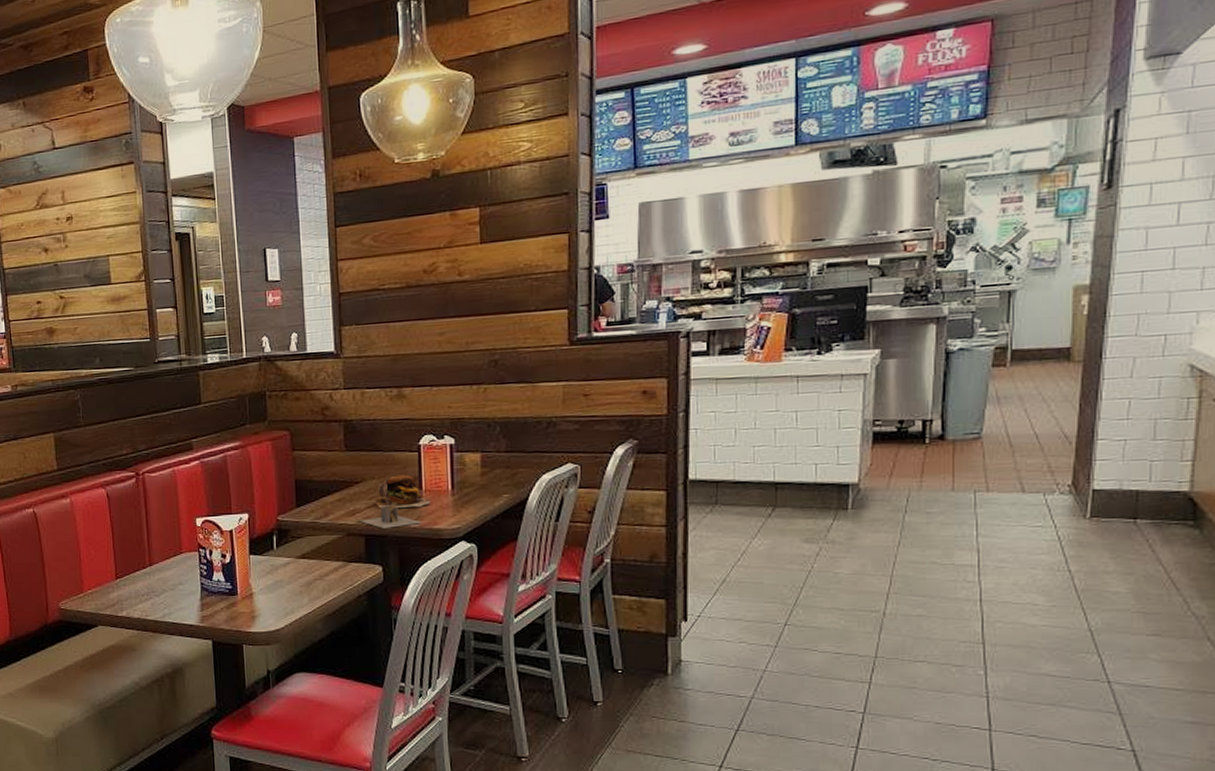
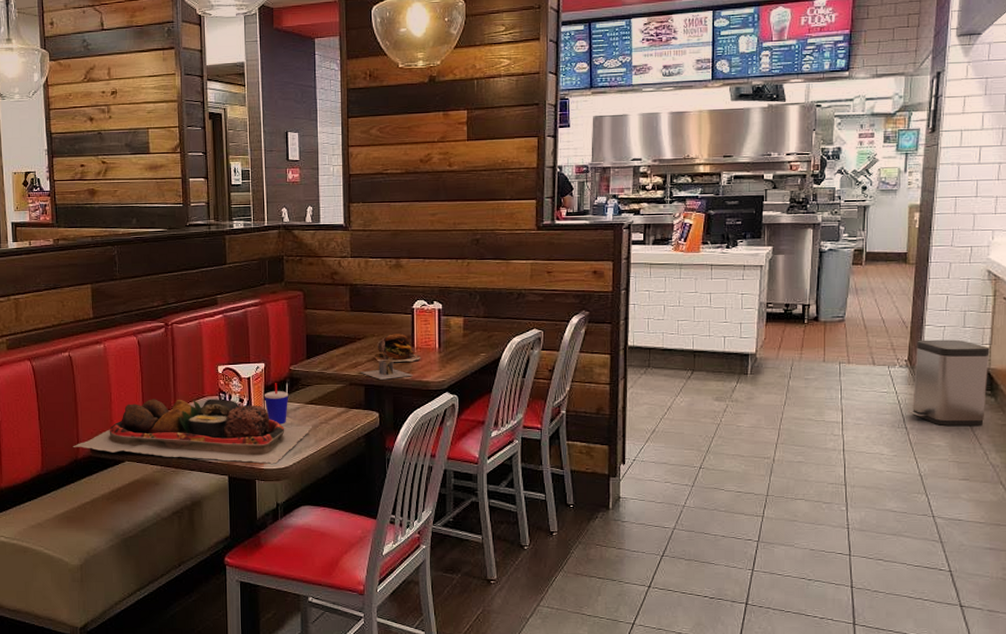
food tray: none [41,555,306,628] -> present [72,398,313,465]
beverage cup: none [248,535,278,582] -> present [264,383,289,425]
pedal bin: none [1073,456,1192,568] -> present [909,339,990,427]

